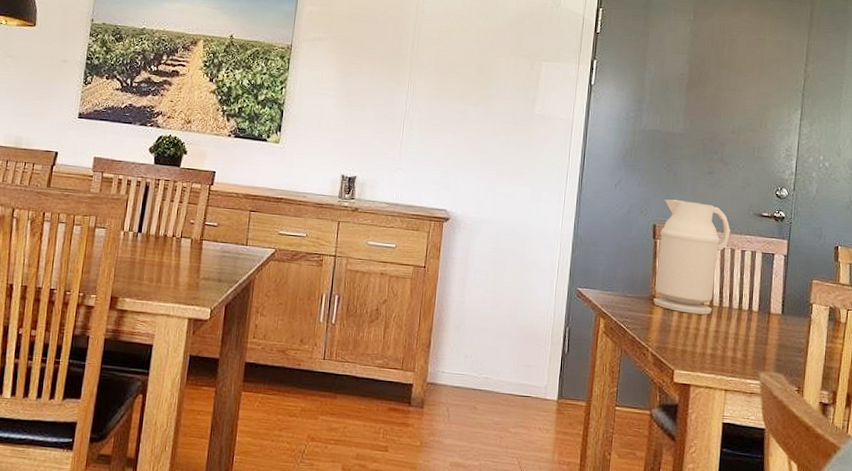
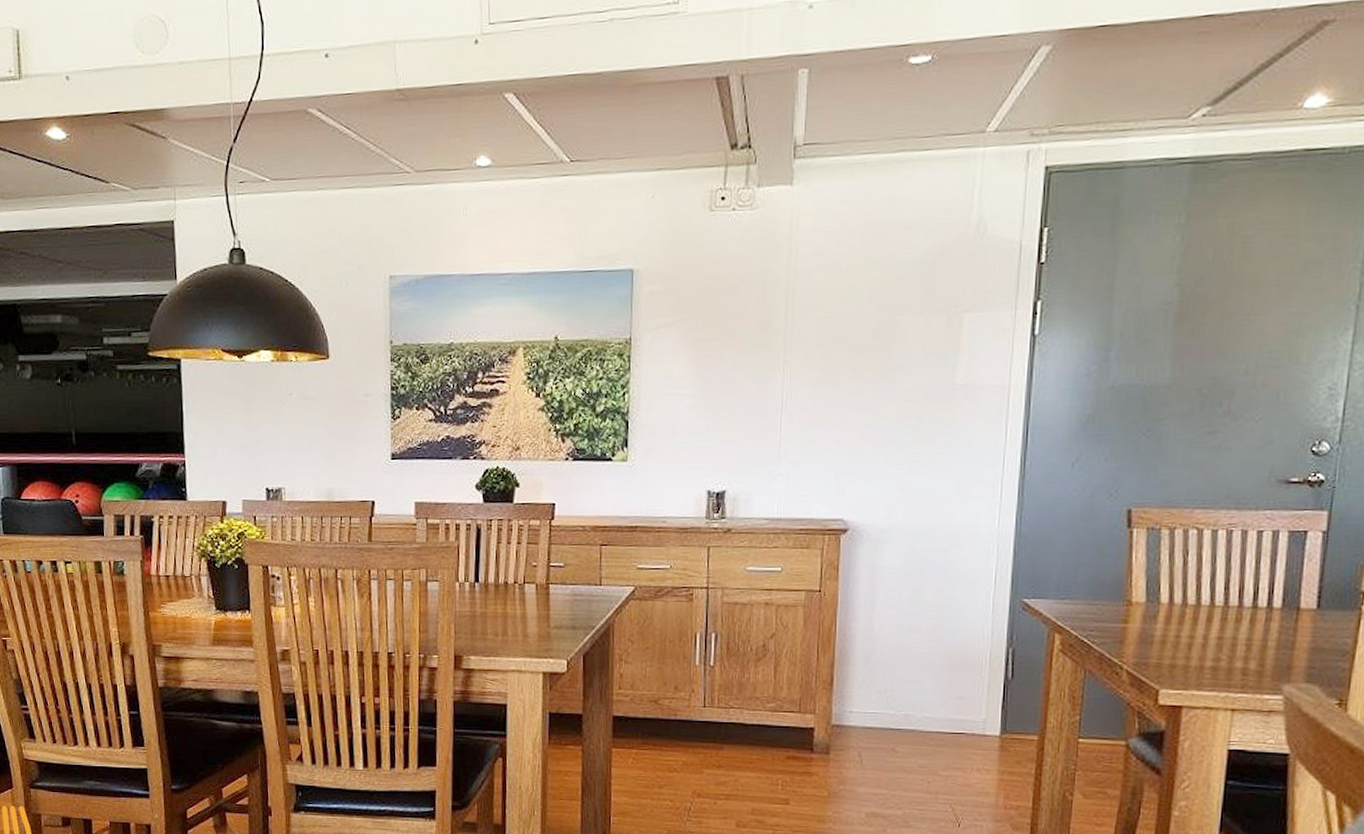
water jug: present [653,199,730,315] -> none [1129,473,1241,618]

